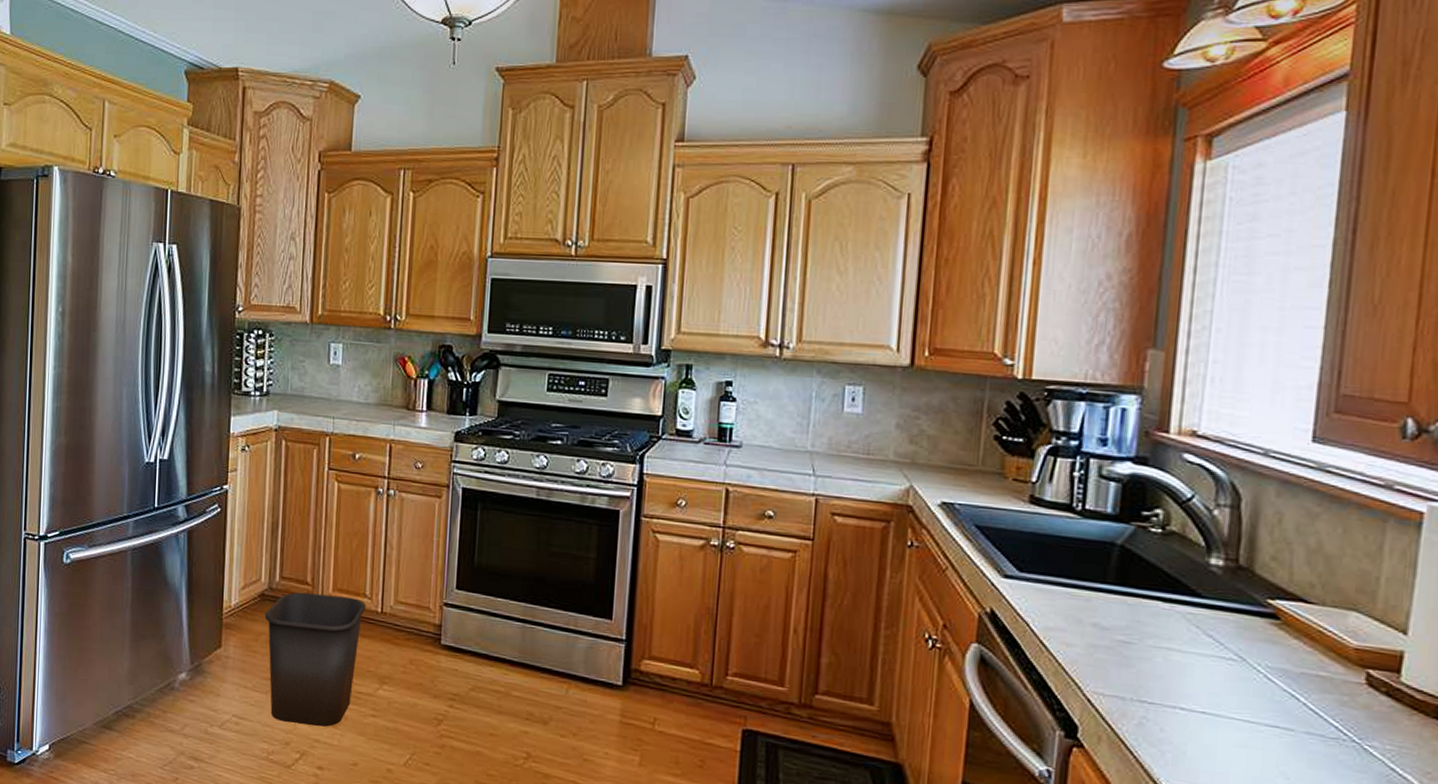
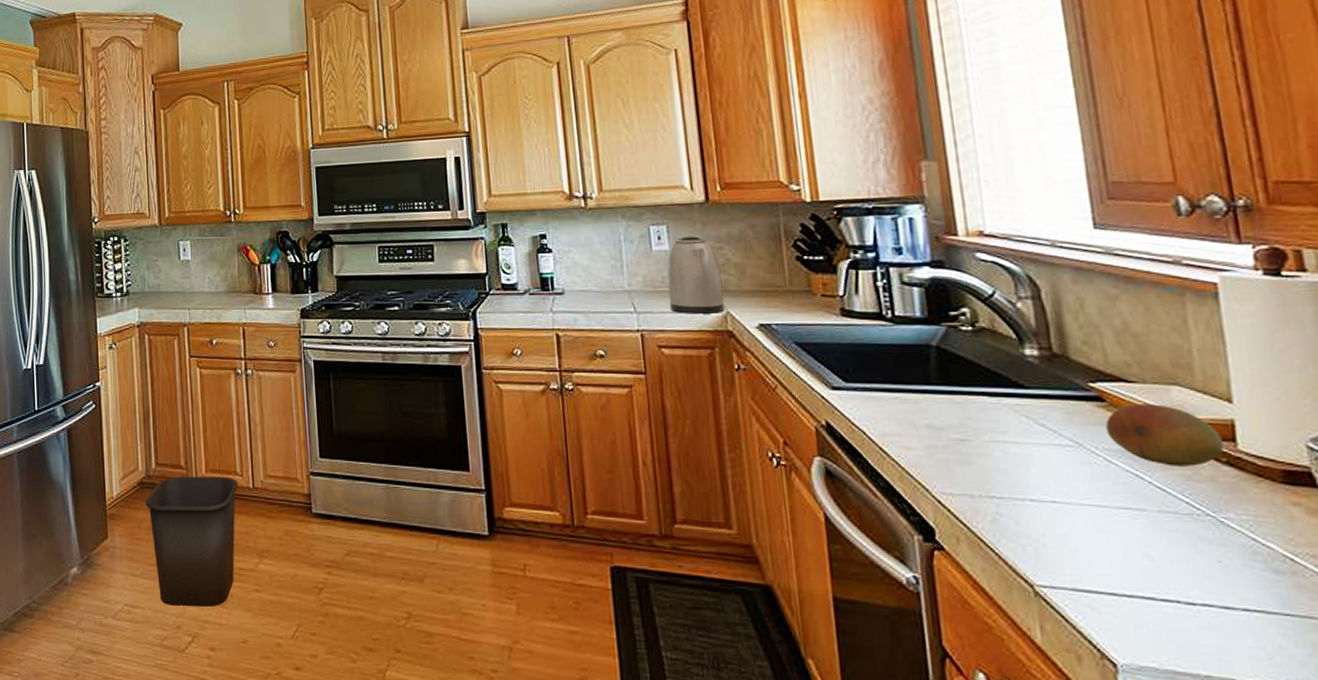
kettle: none [851,401,913,486] -> present [666,236,725,314]
fruit: none [1274,625,1388,693] -> present [1105,404,1225,467]

